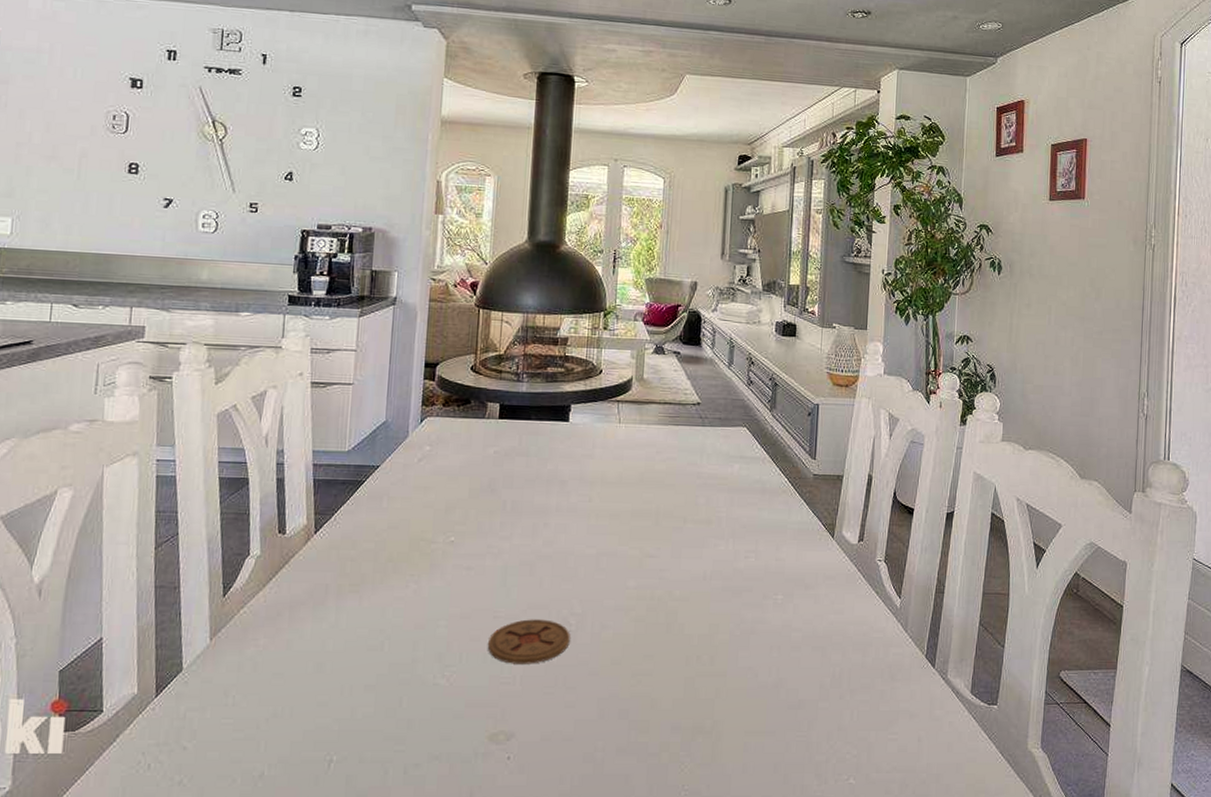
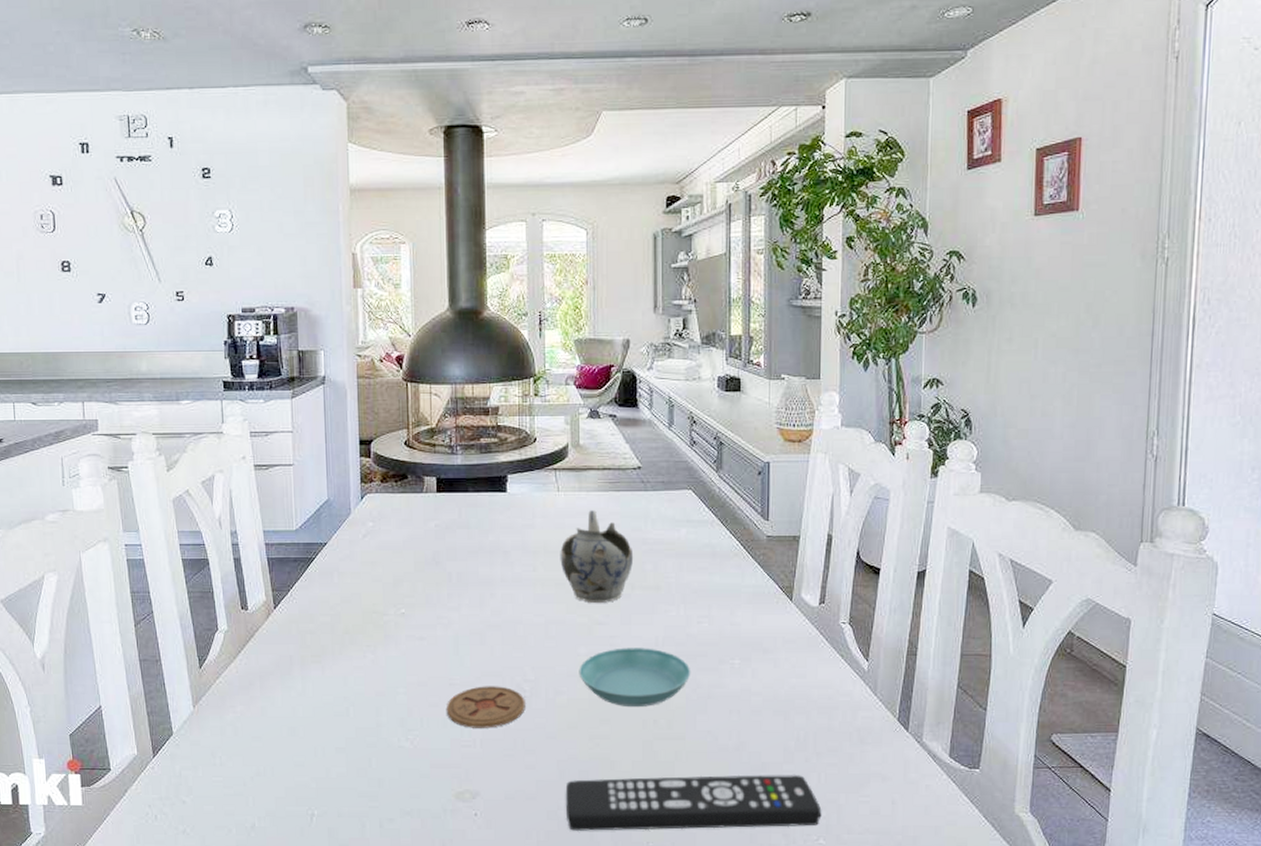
remote control: none [602,711,853,774] -> present [565,774,822,831]
teapot: none [616,443,688,535] -> present [560,510,634,603]
saucer: none [626,581,736,642] -> present [579,648,691,706]

